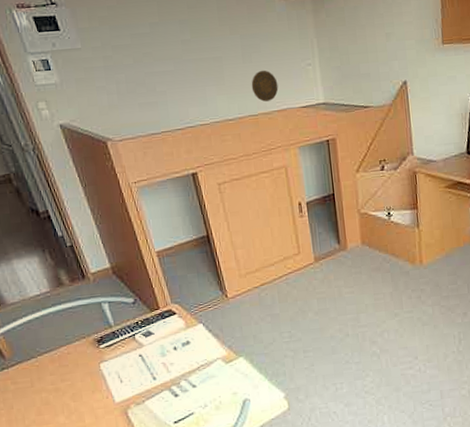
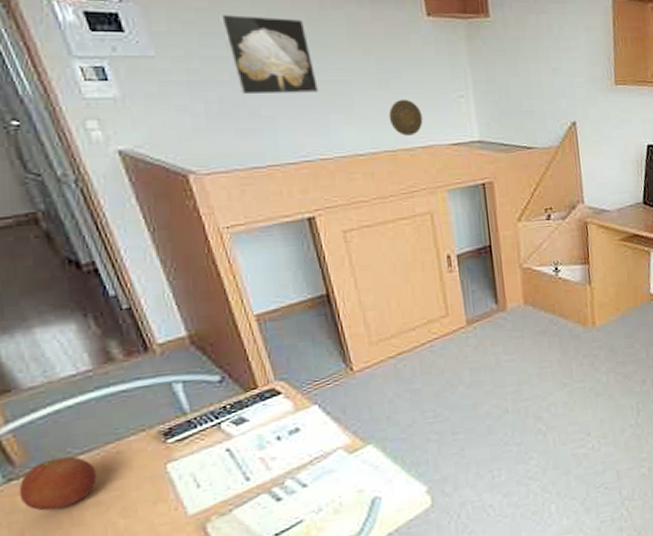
fruit: none [8,354,56,392] -> present [18,456,97,511]
wall art: none [125,8,198,74] -> present [220,15,318,93]

